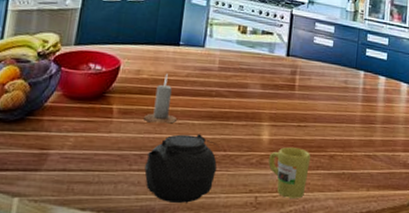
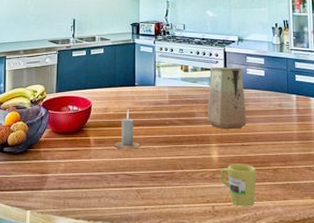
teapot: present [144,134,222,203] -> none [120,156,180,212]
vase: none [261,31,309,107] -> present [207,67,247,130]

